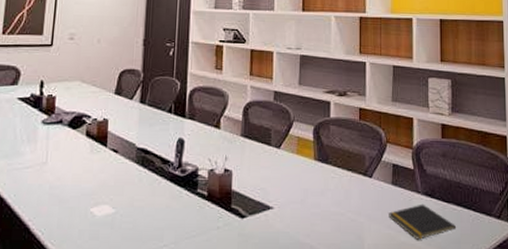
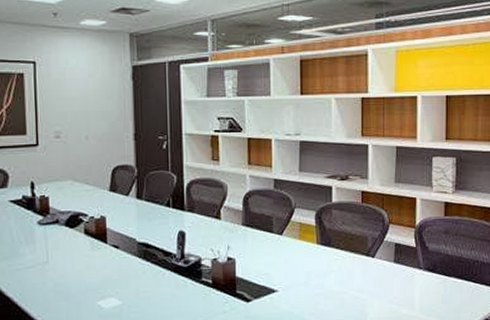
notepad: present [389,204,457,240] -> none [391,278,457,312]

